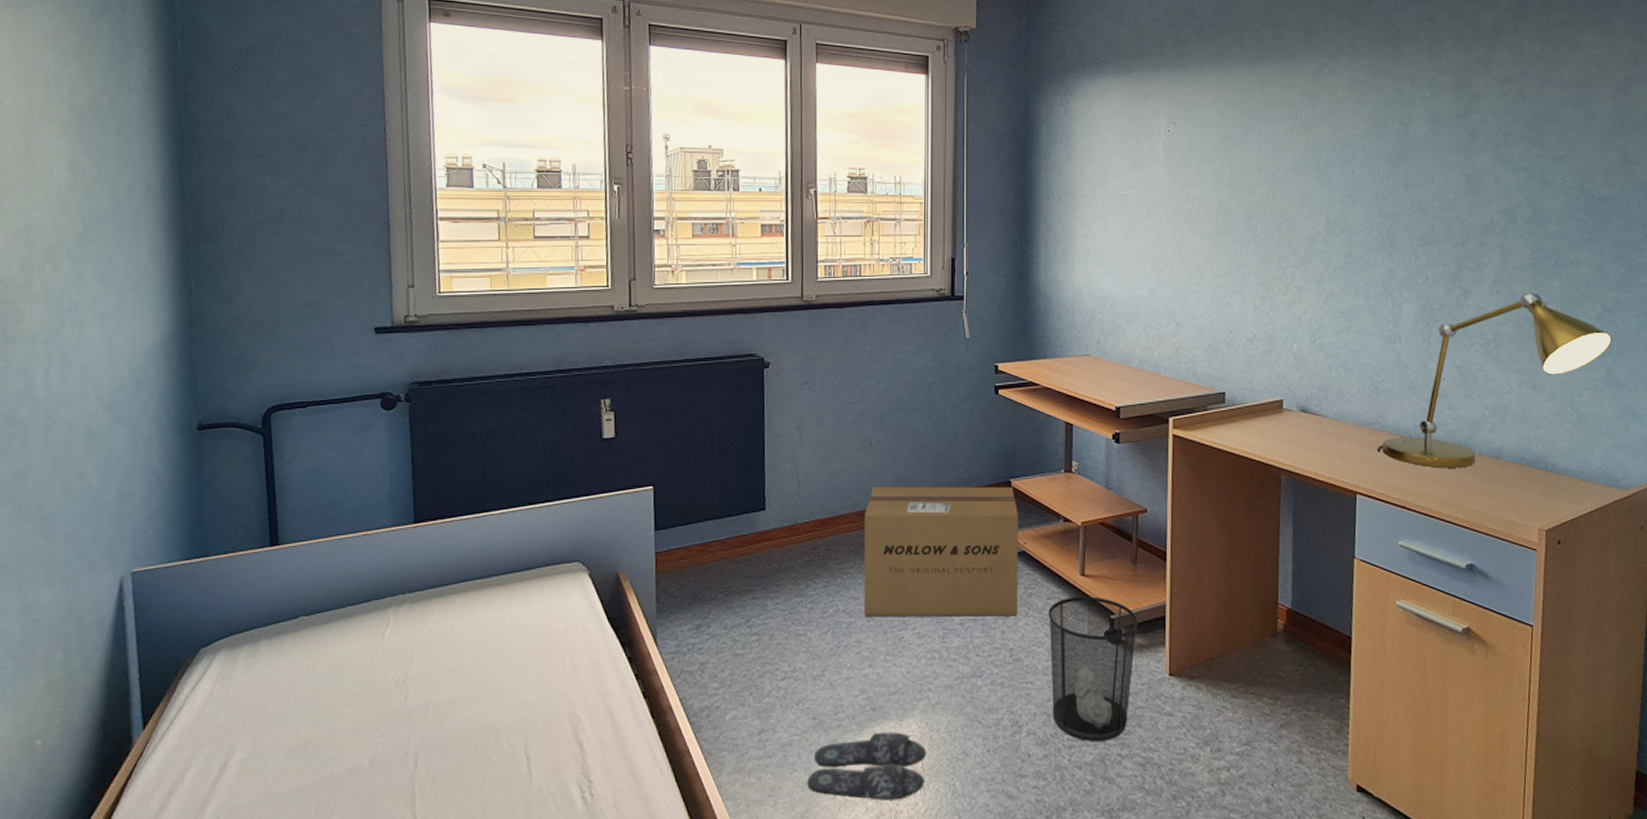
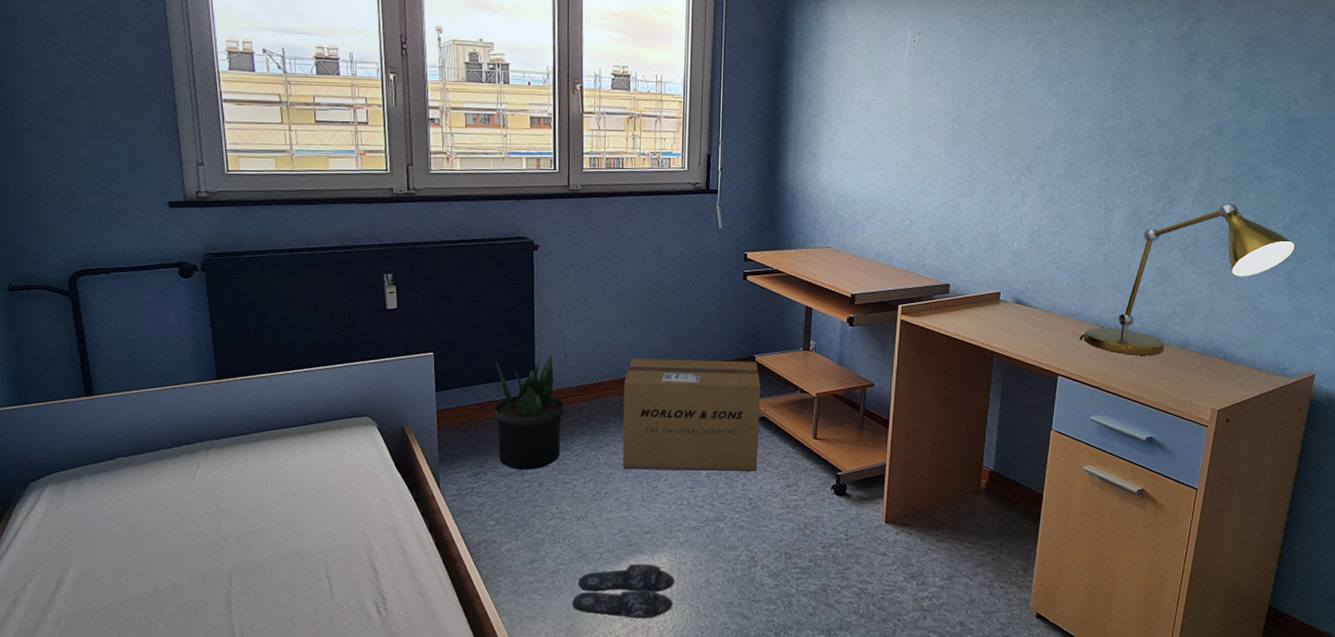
planter: none [719,485,798,620] -> present [493,354,564,469]
waste bin: present [1048,596,1139,742] -> none [783,456,862,575]

